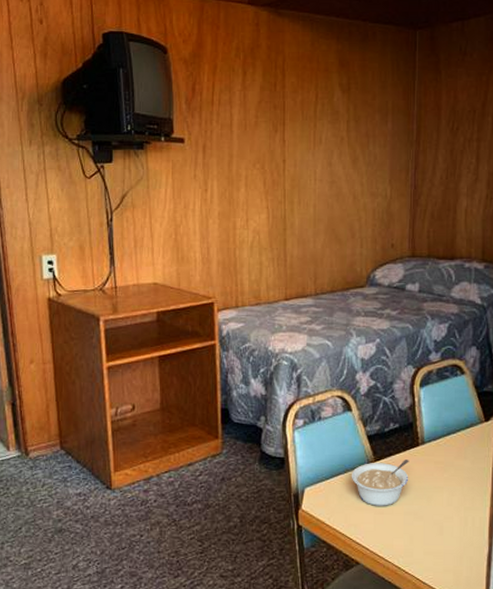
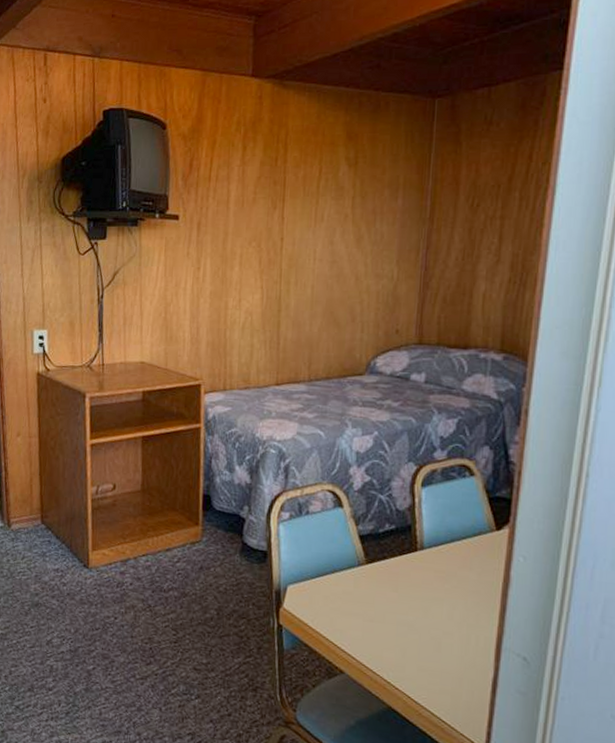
legume: present [351,460,409,506] -> none [339,564,405,614]

